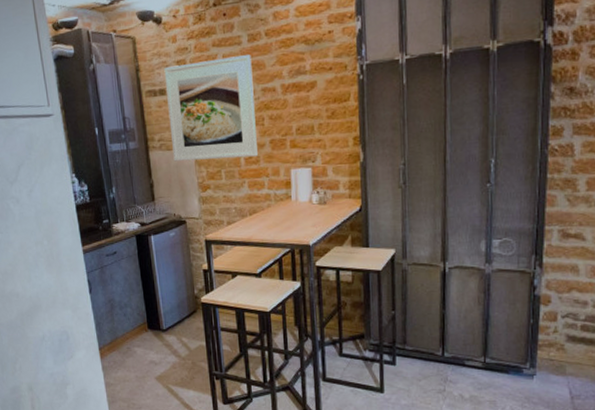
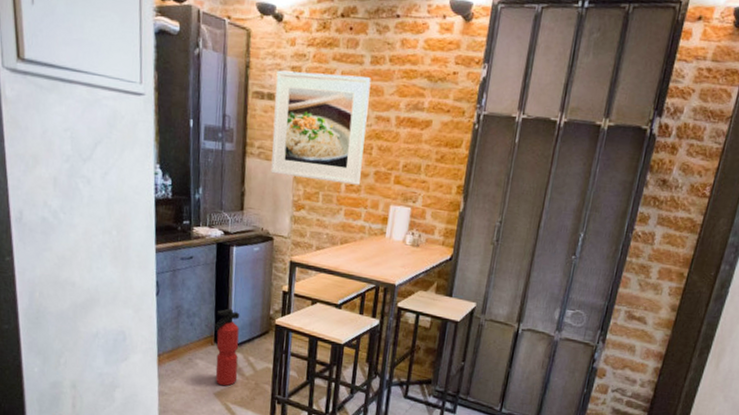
fire extinguisher: none [145,294,175,370] -> present [213,308,240,386]

